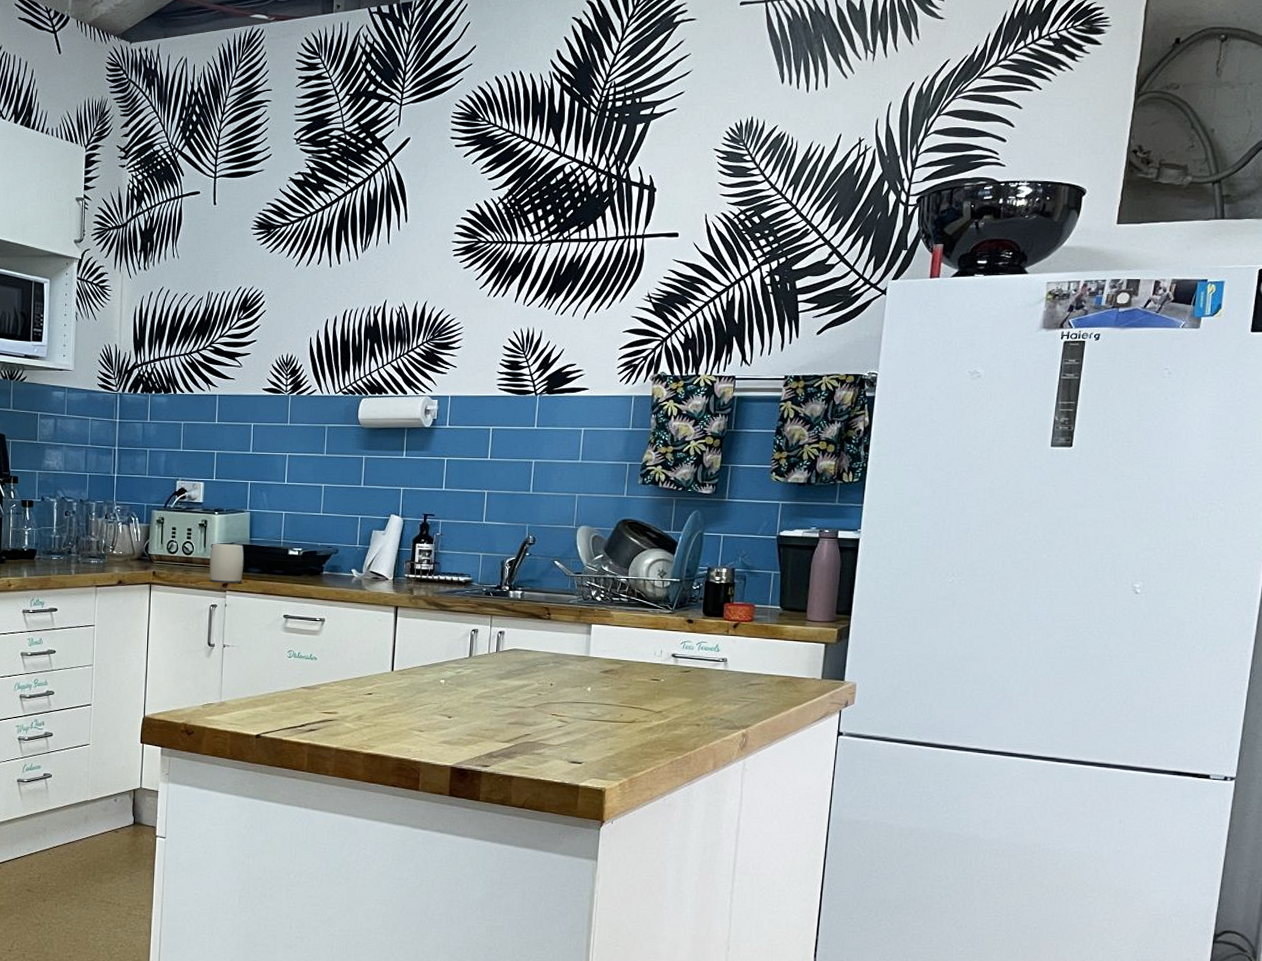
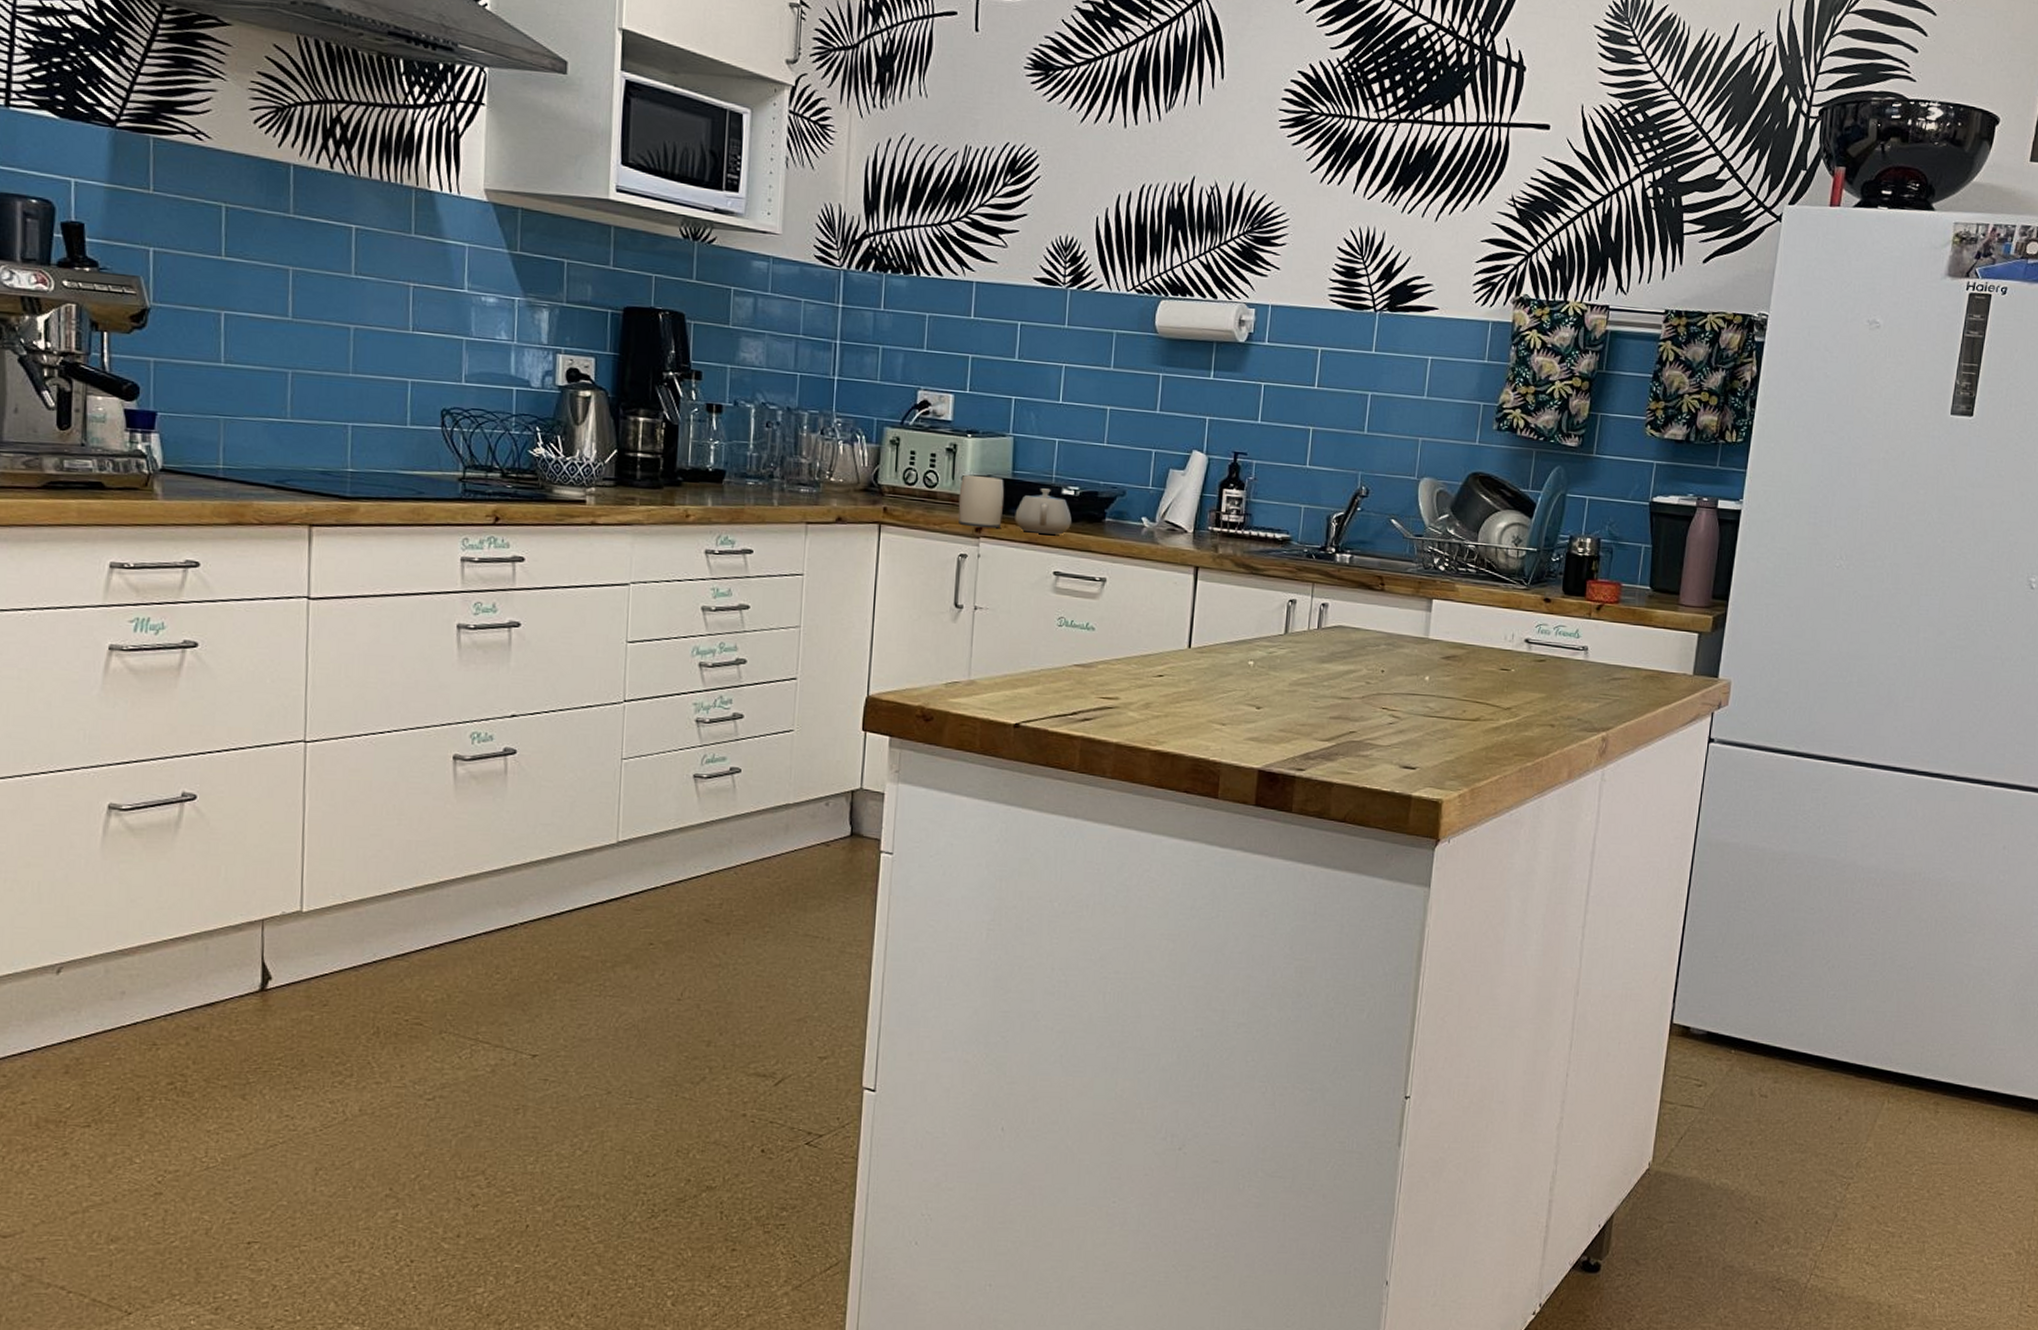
teapot: none [252,551,297,586] -> present [1014,488,1073,535]

